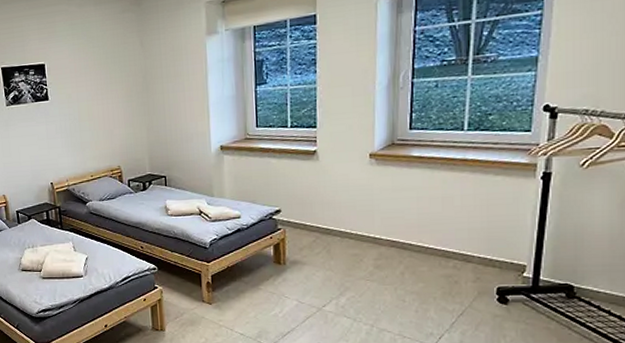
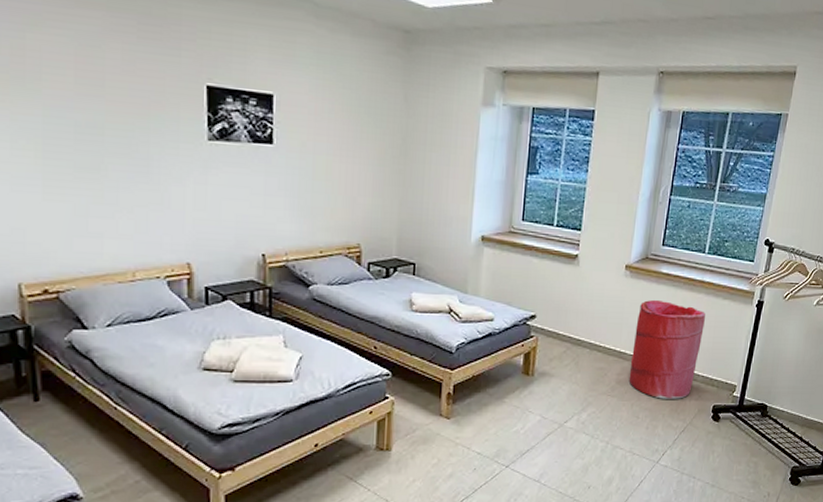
laundry hamper: none [388,183,474,282] -> present [628,299,705,399]

